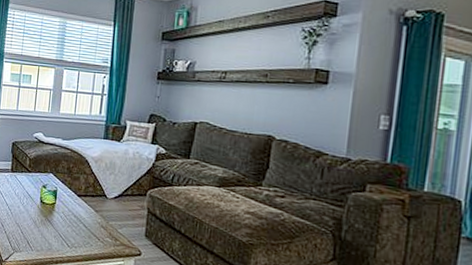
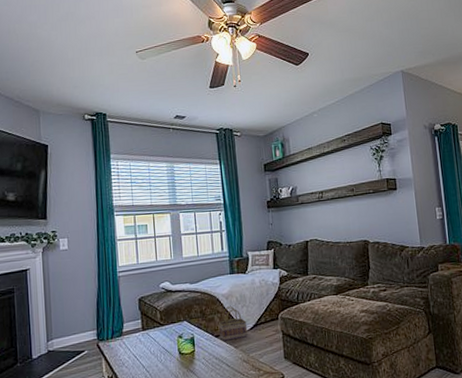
basket: none [82,170,113,205] -> present [218,306,247,341]

